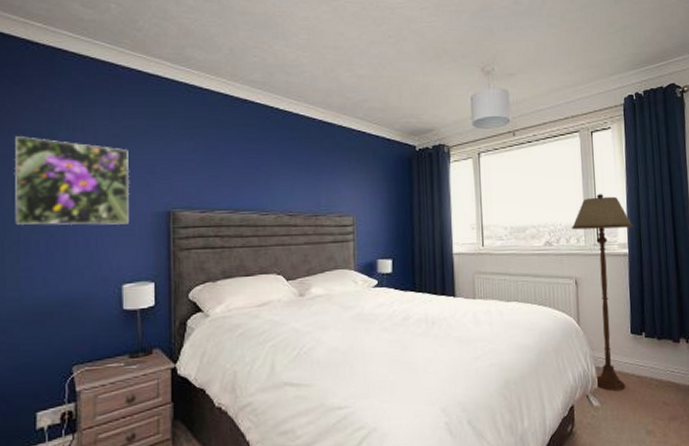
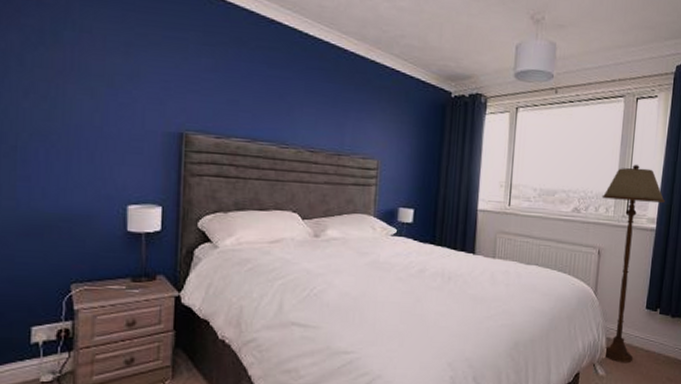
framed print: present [14,136,130,226] -> none [12,31,141,142]

